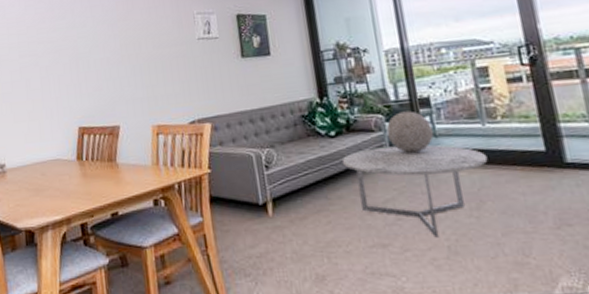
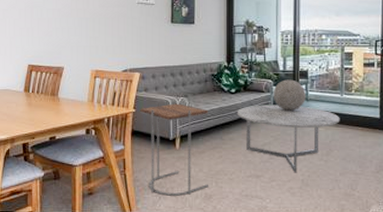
side table: none [217,156,318,280] -> present [140,103,209,196]

